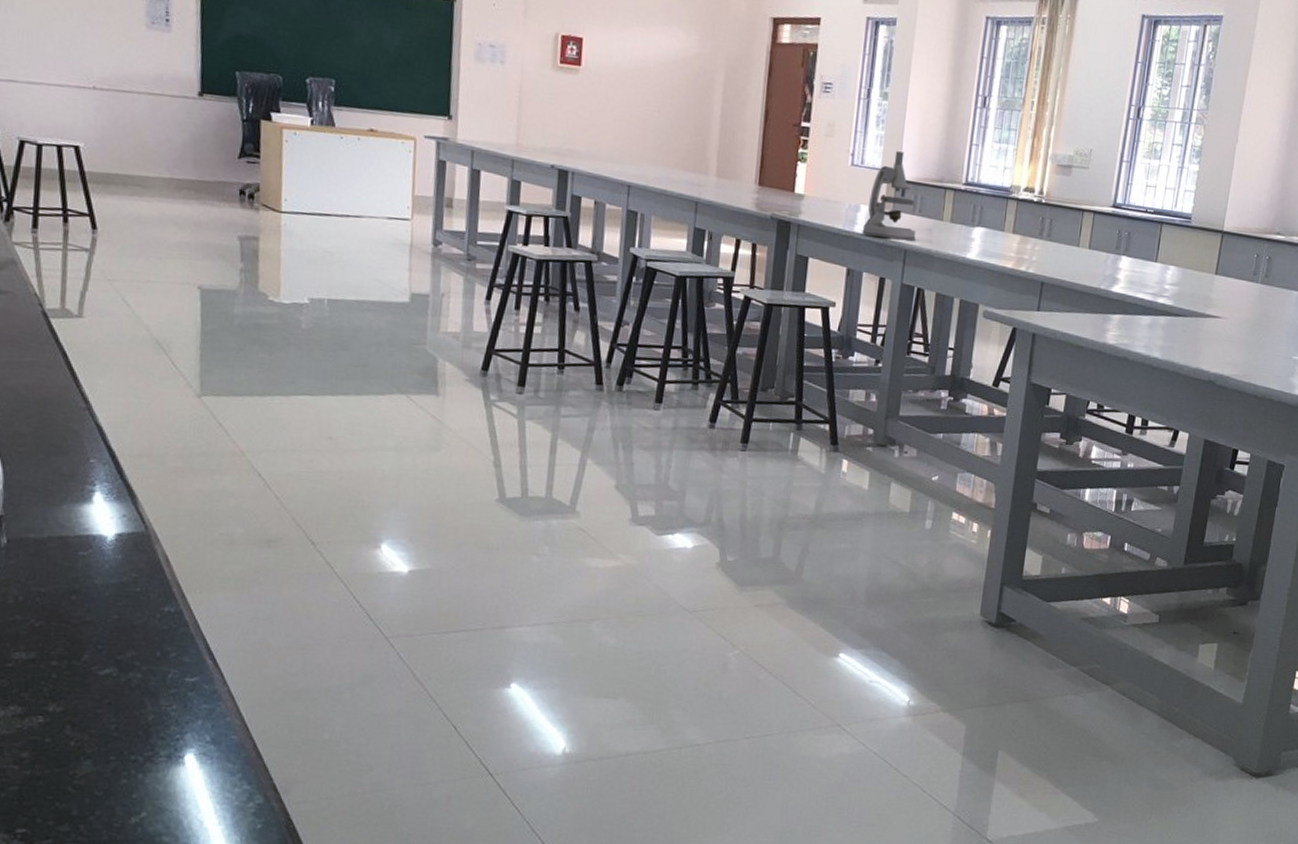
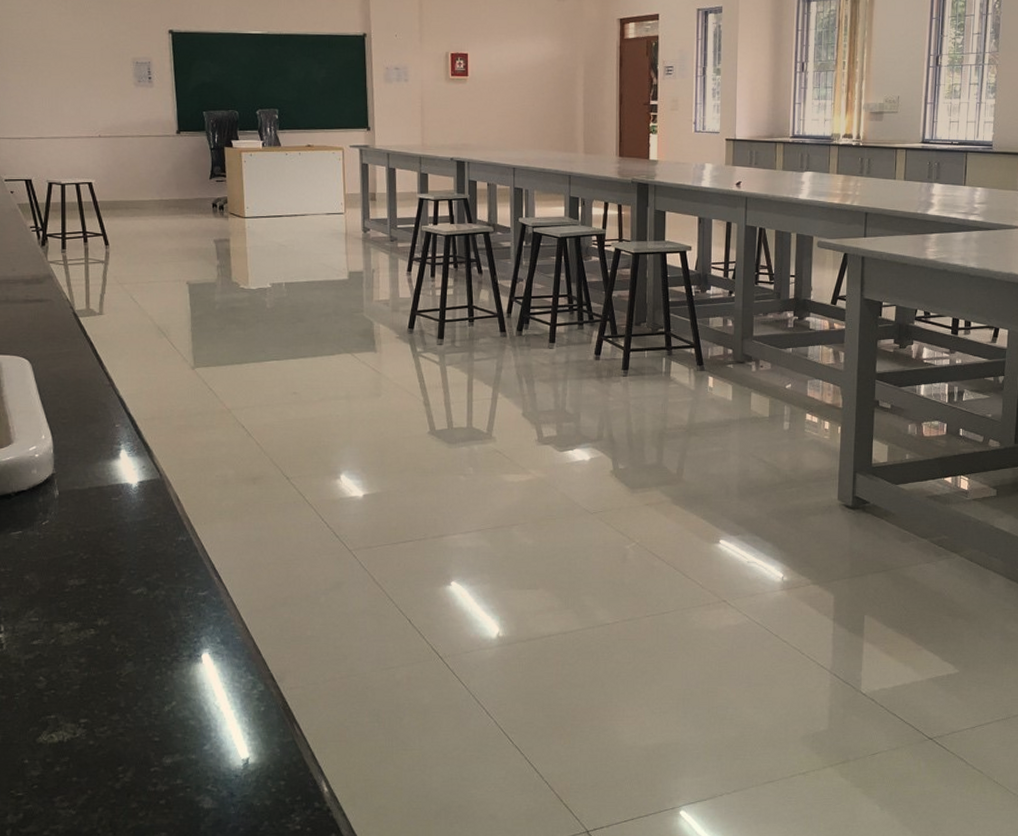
microscope: present [862,151,917,242] -> none [708,116,754,190]

